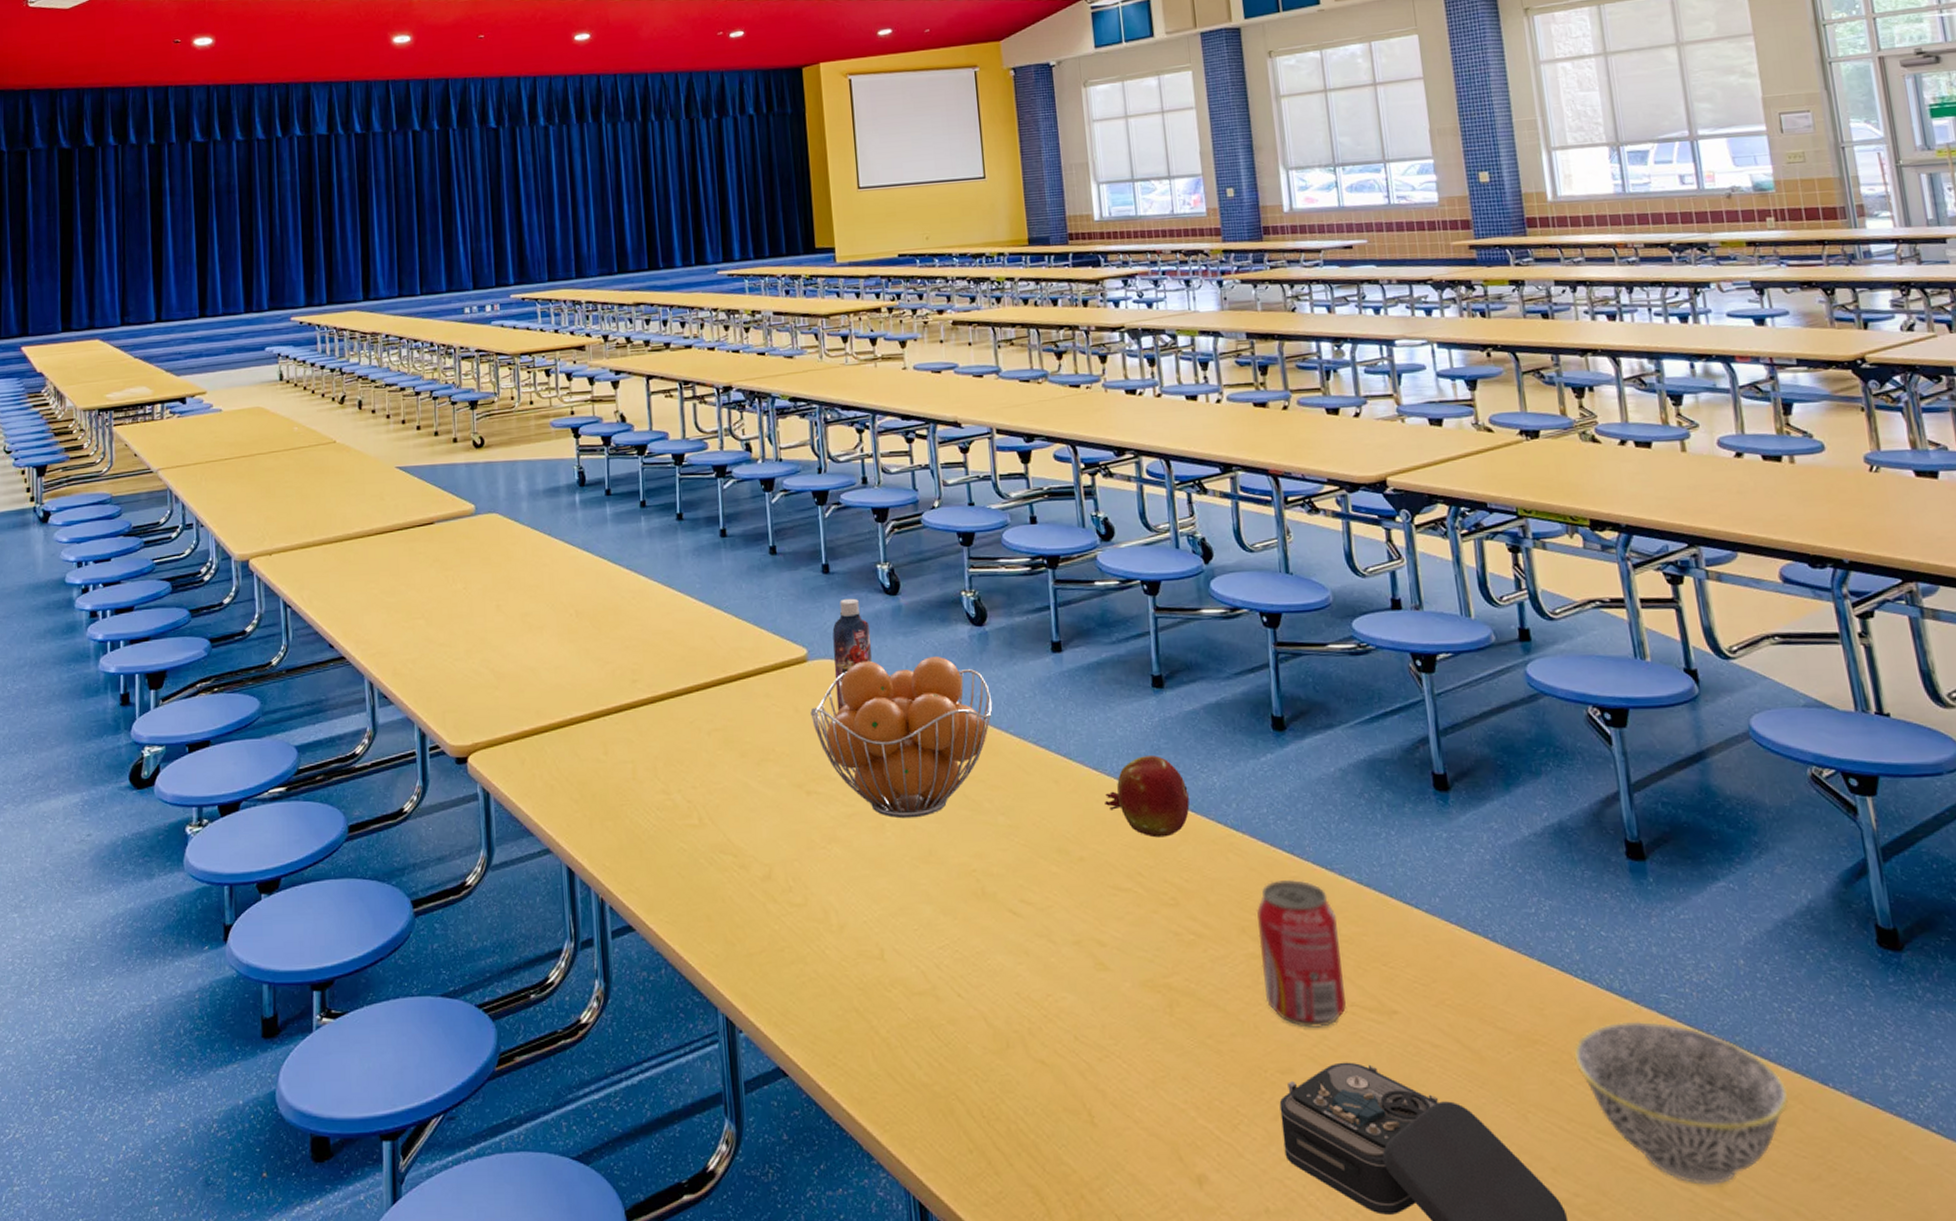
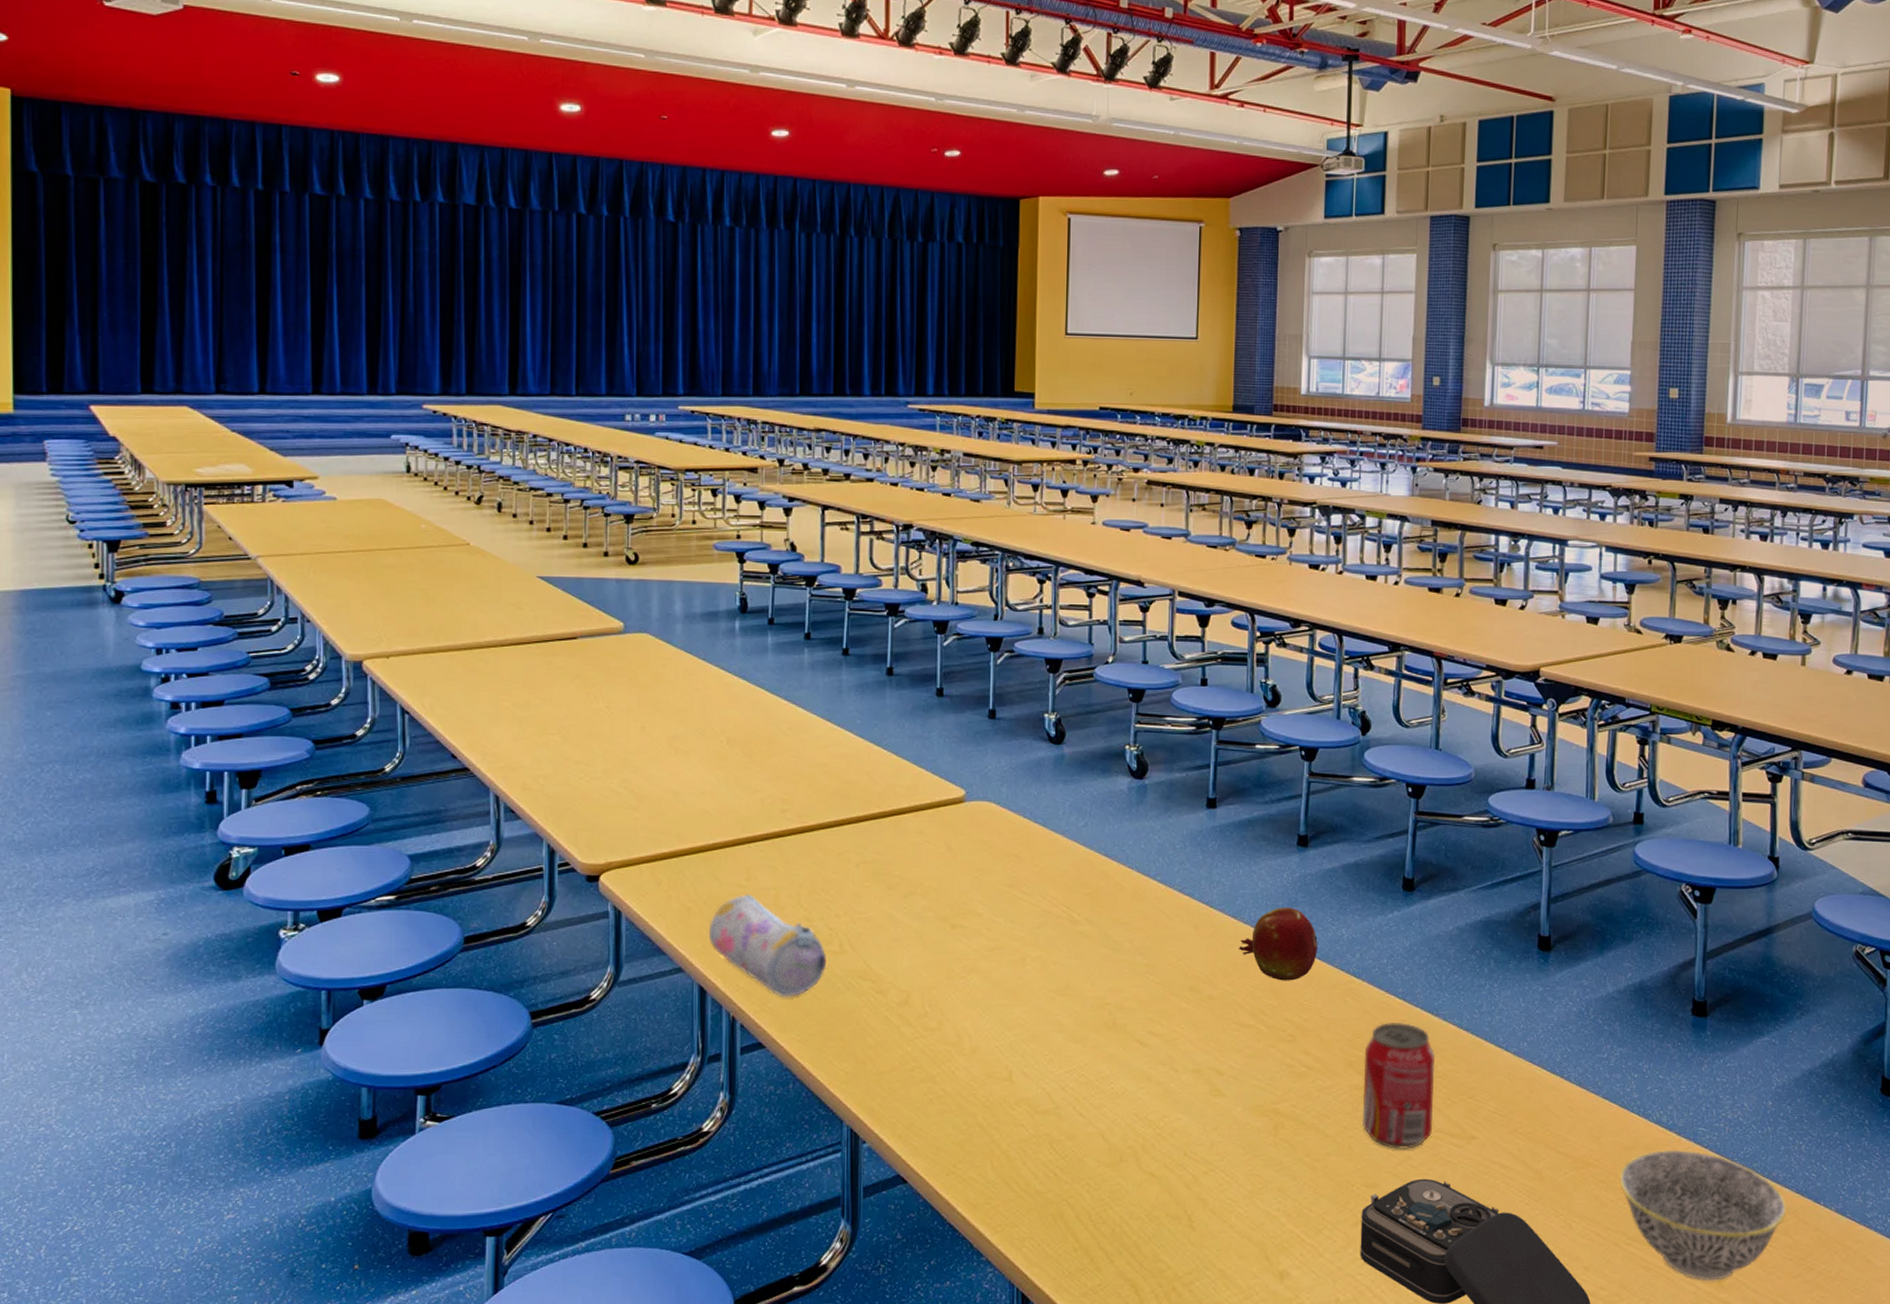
pencil case: none [572,769,687,876] -> present [708,894,826,997]
fruit basket: present [810,655,993,819] -> none [963,804,1144,954]
bottle: present [832,598,872,711] -> none [990,744,1031,851]

